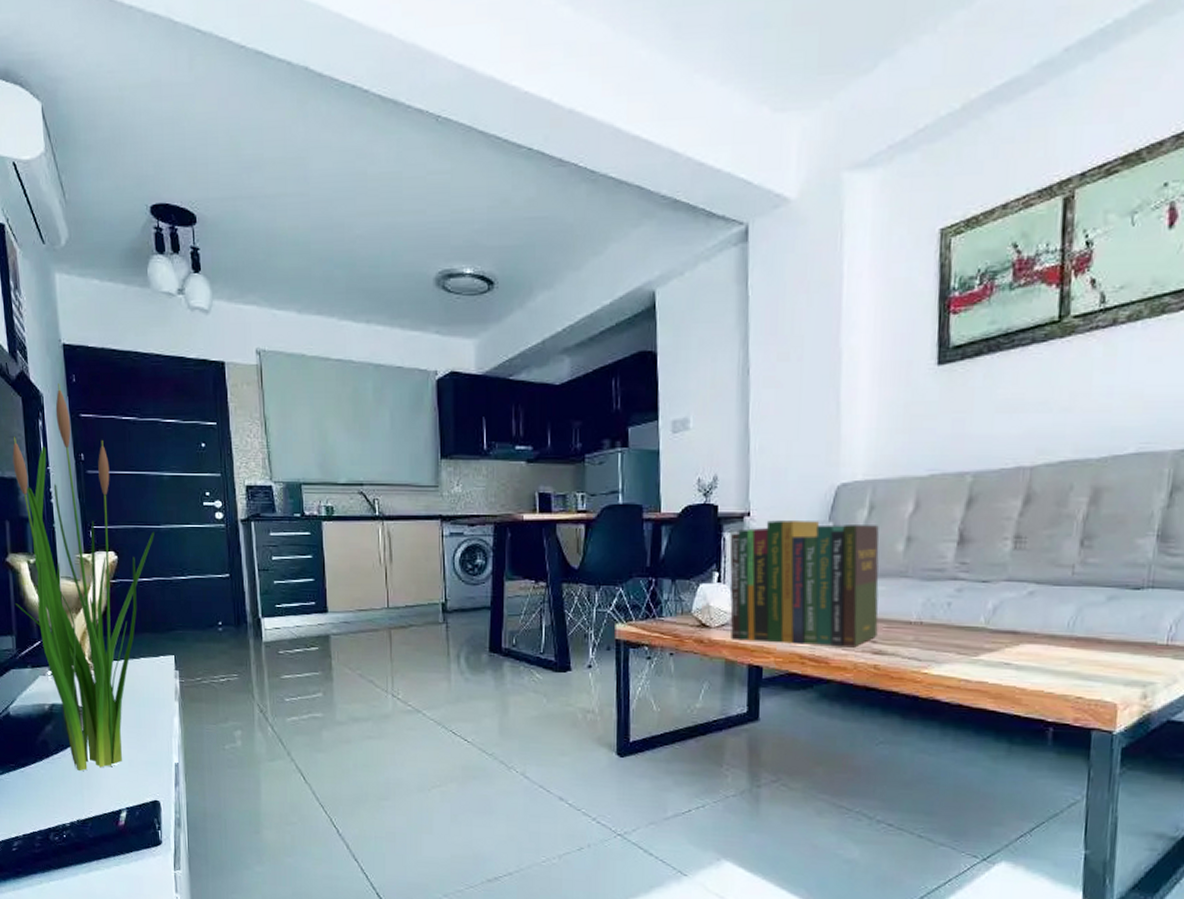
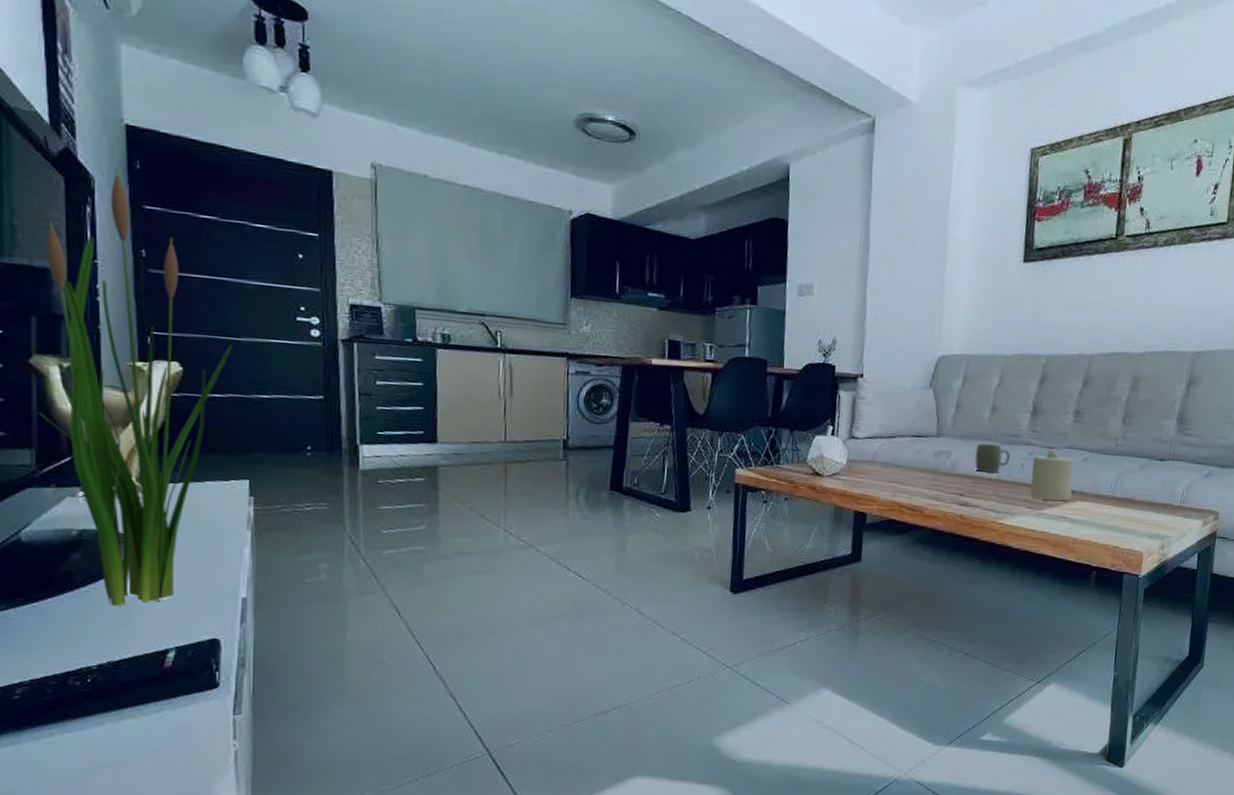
books: present [729,520,879,648] -> none [840,383,970,499]
mug: none [888,581,933,615] -> present [974,443,1010,473]
candle: none [960,584,1017,645] -> present [1030,450,1074,502]

